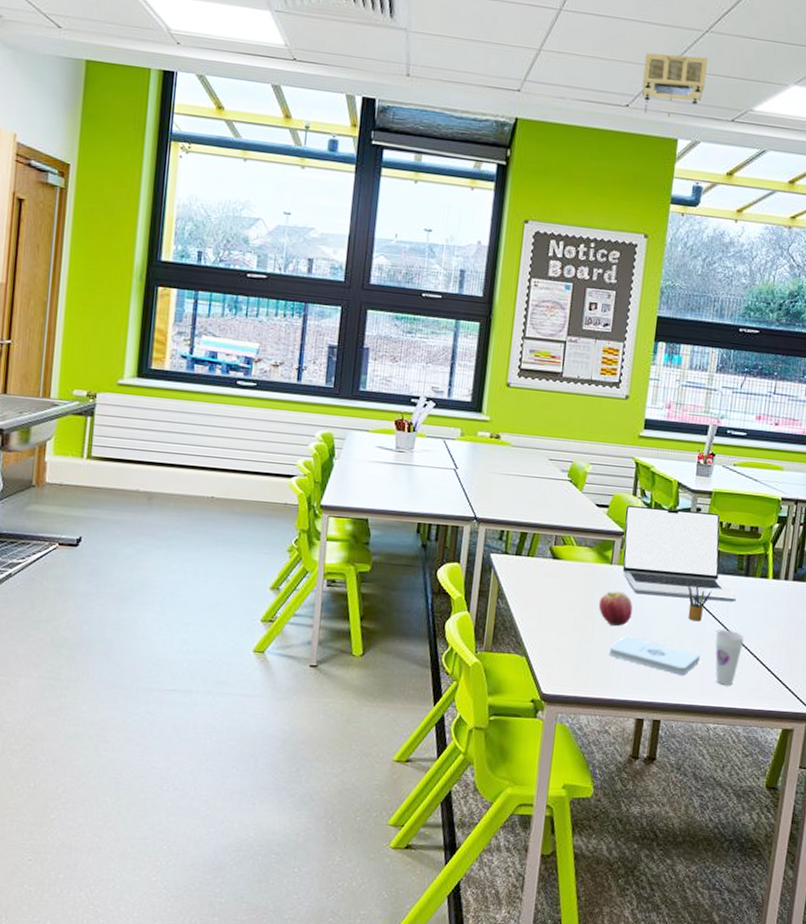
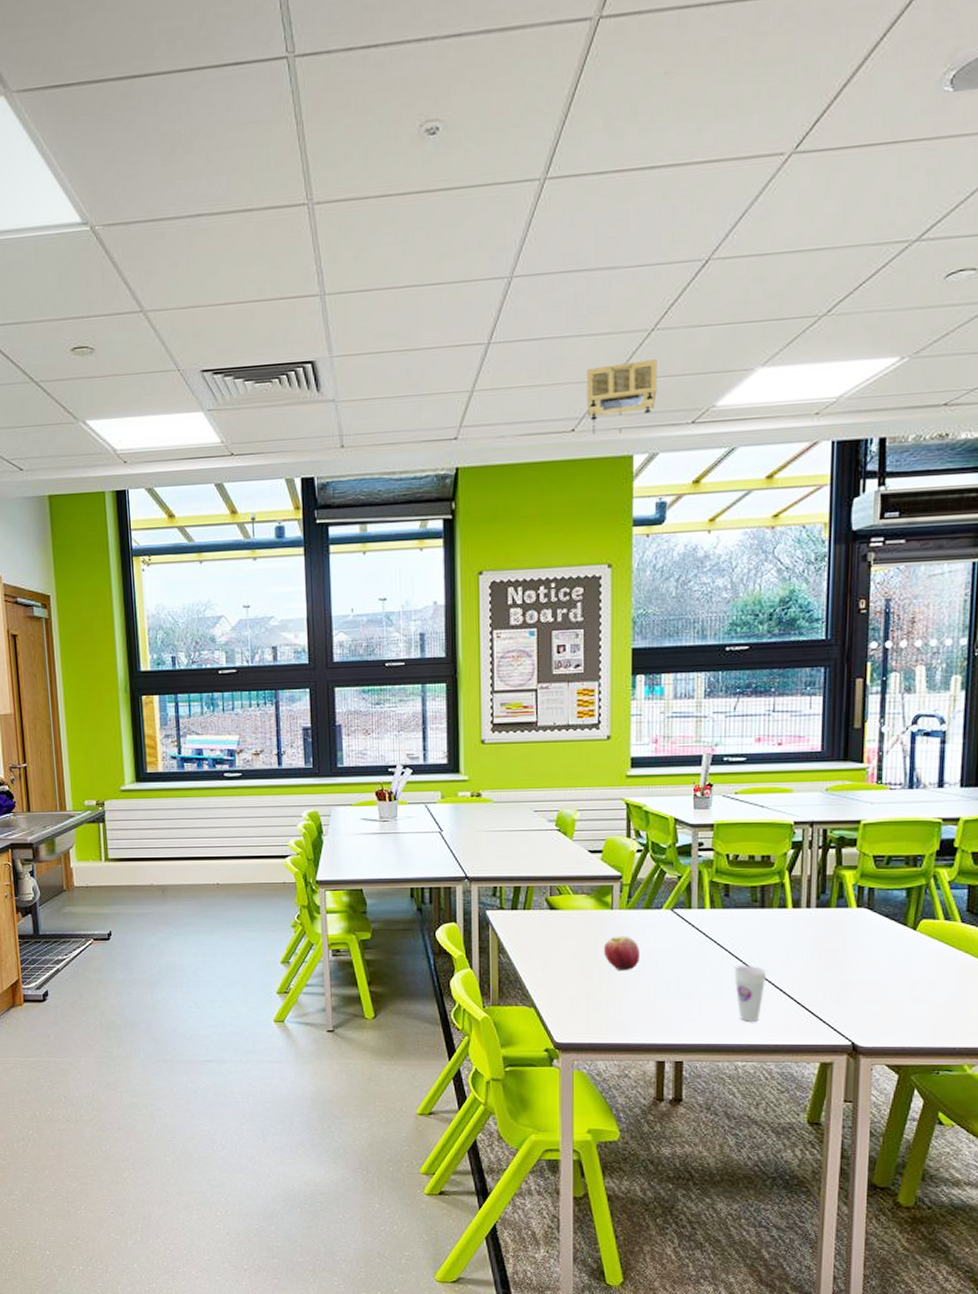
notepad: present [608,637,700,675] -> none [620,980,719,1015]
laptop: present [622,505,737,602] -> none [620,847,754,937]
pencil box: present [687,583,712,622] -> none [697,920,725,959]

